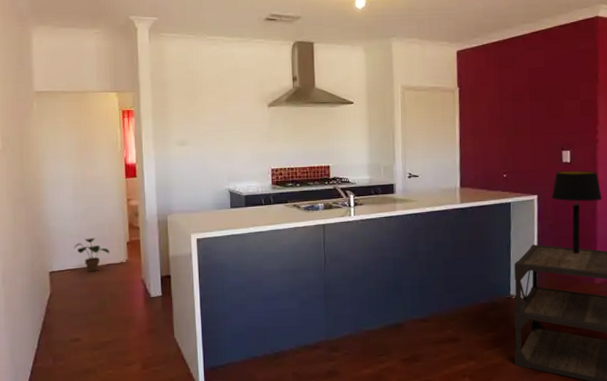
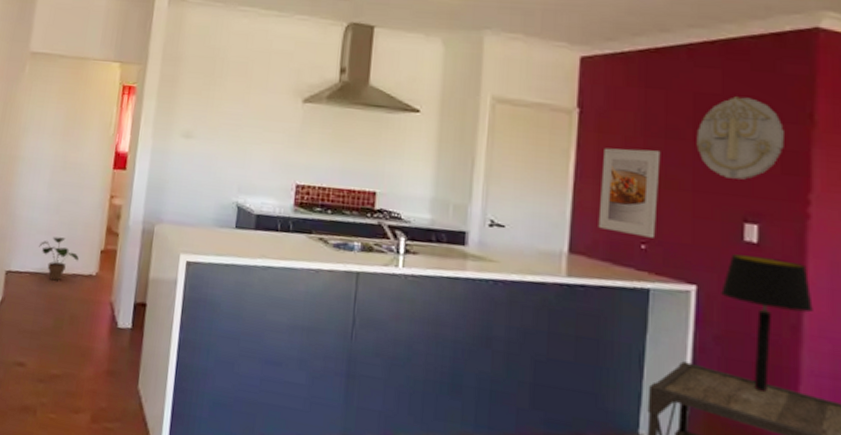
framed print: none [476,111,512,169] -> present [598,148,661,238]
wall decoration: none [531,68,582,123] -> present [696,96,784,180]

